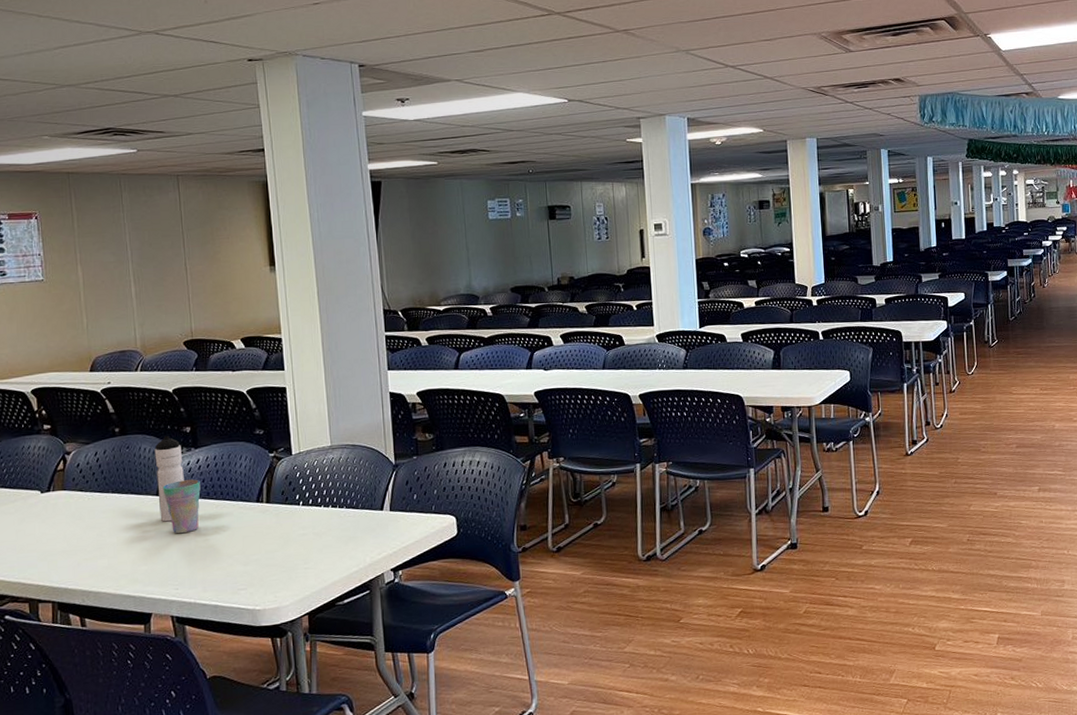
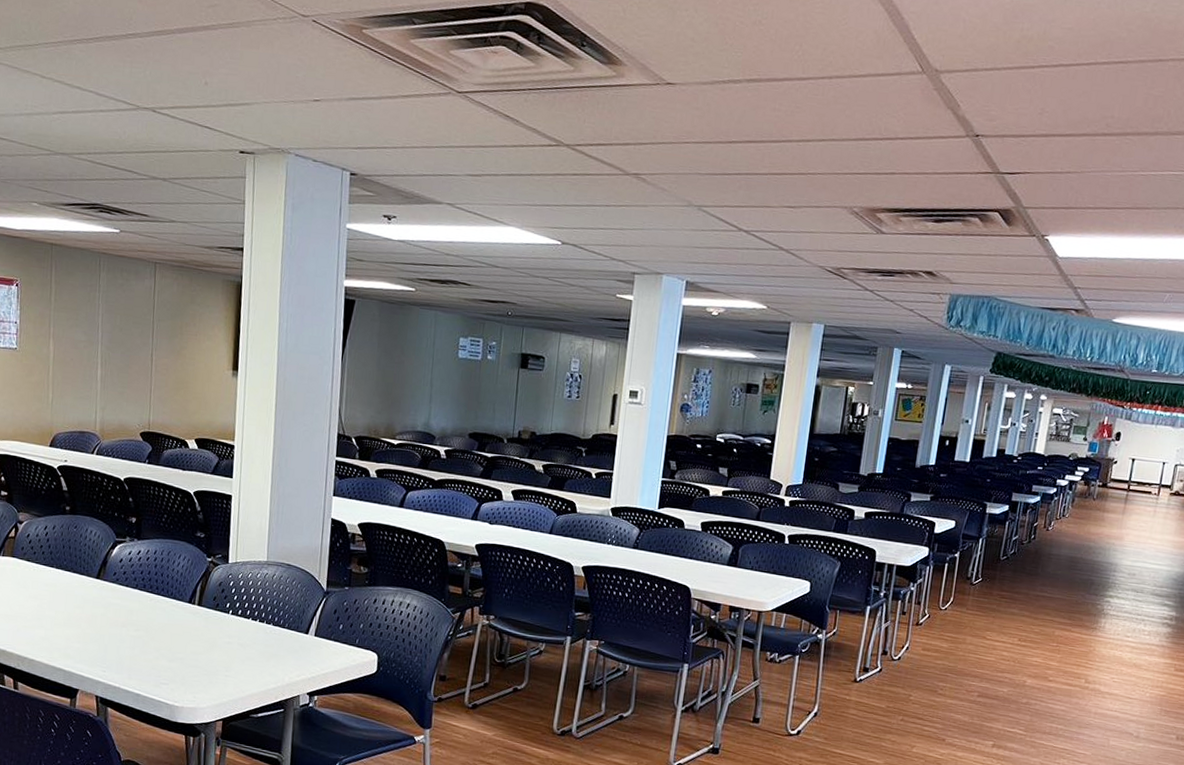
water bottle: present [154,435,184,522] -> none [97,522,125,606]
cup: present [162,479,201,534] -> none [103,568,139,620]

